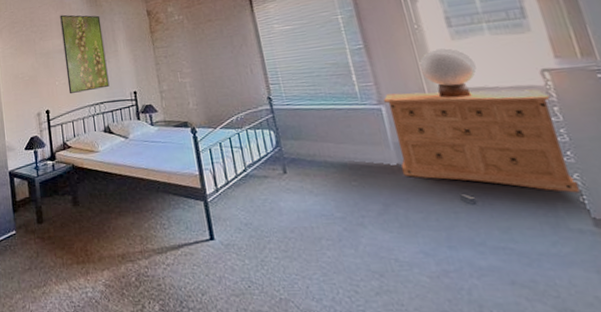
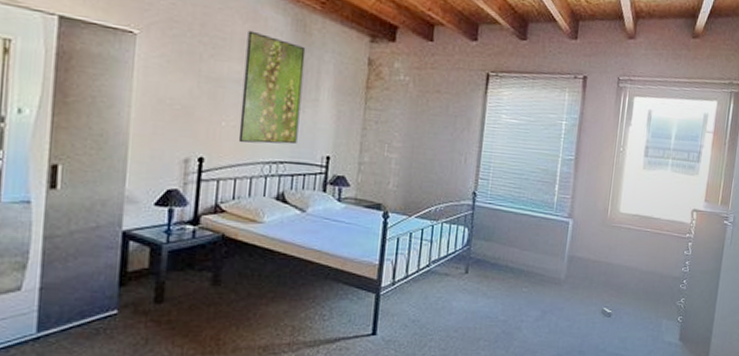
dresser: present [384,89,580,193] -> none [566,209,690,314]
table lamp: present [419,48,477,98] -> none [610,175,652,223]

